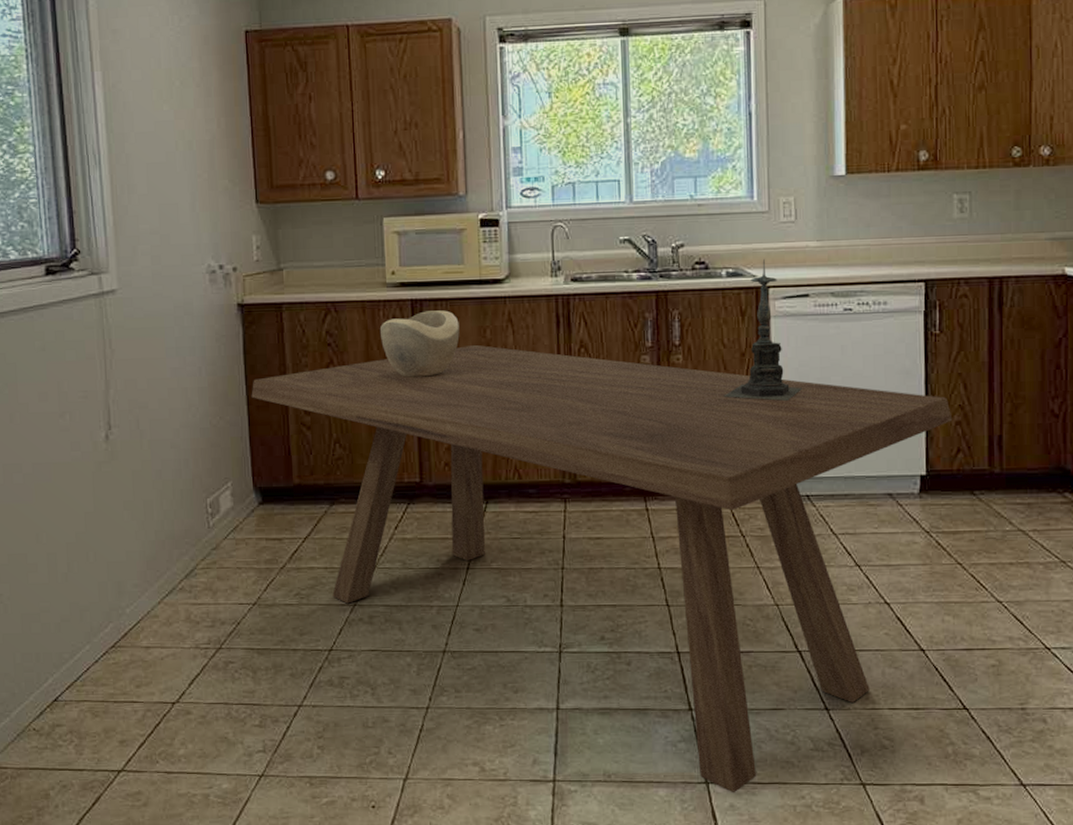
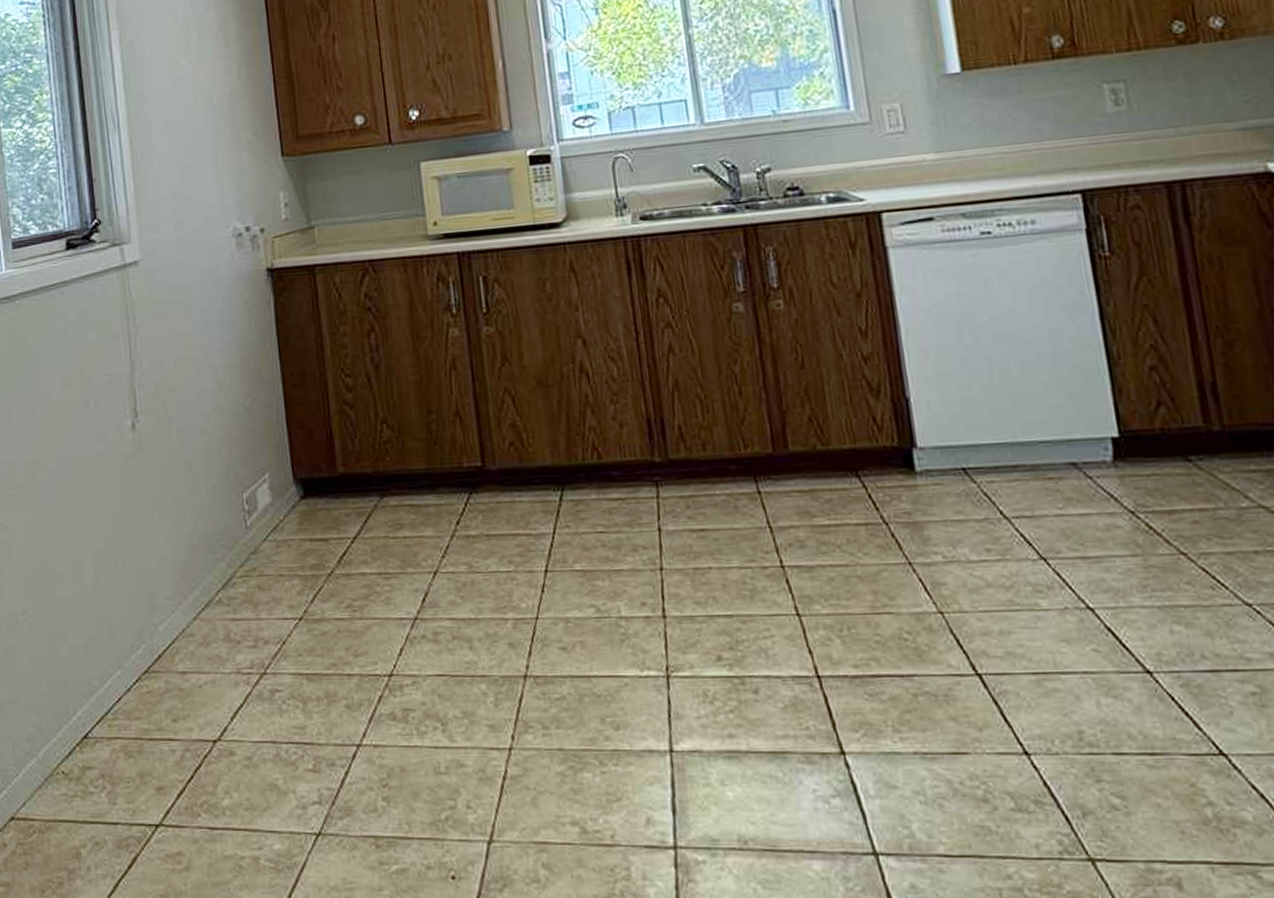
dining table: present [251,345,953,793] -> none [286,301,1145,869]
decorative bowl: present [379,310,460,378] -> none [424,262,516,343]
candle holder: present [723,259,803,401] -> none [840,179,941,351]

